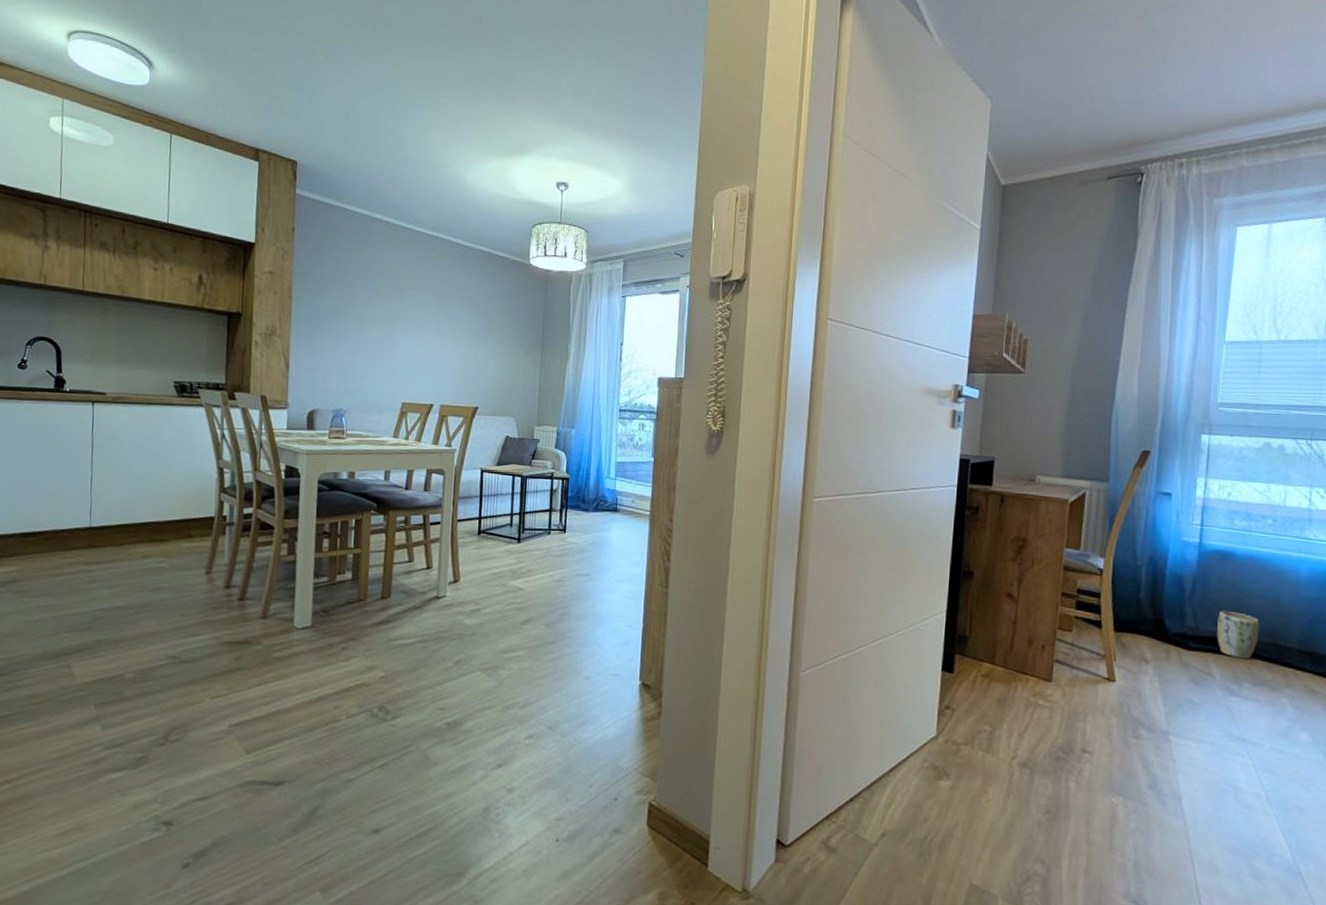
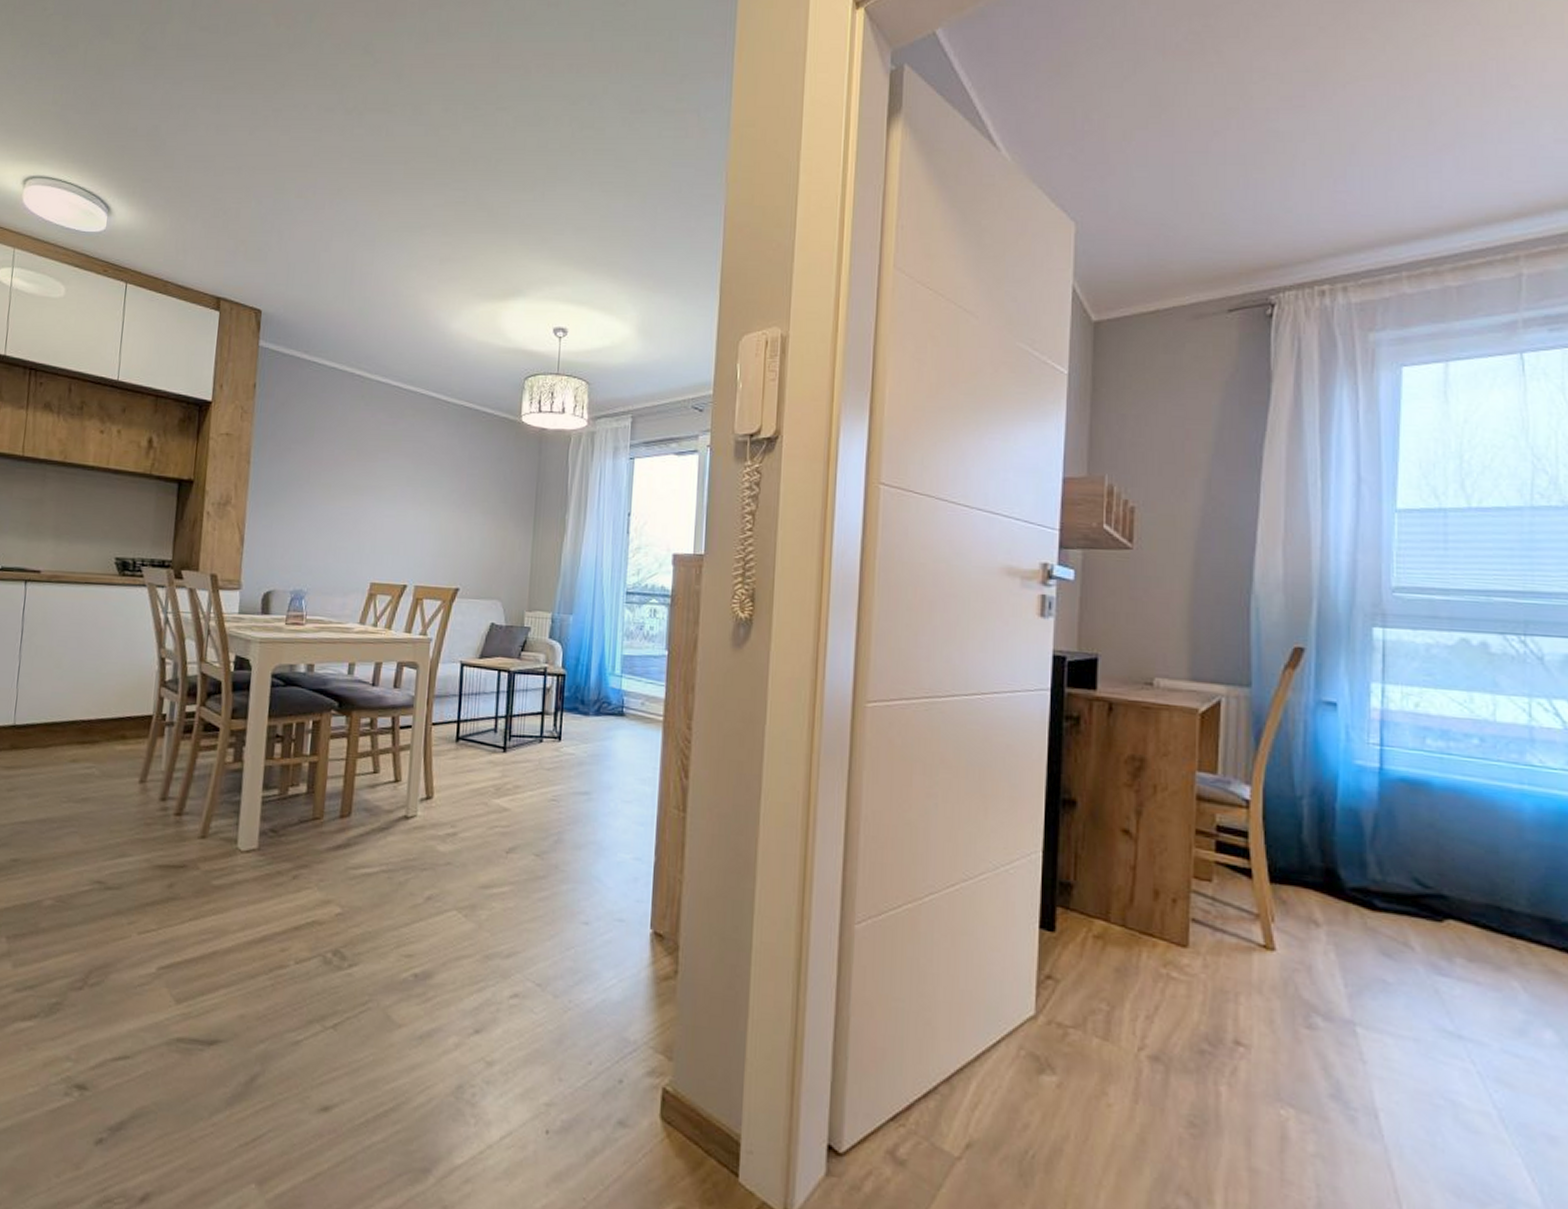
plant pot: present [1217,611,1260,659] -> none [1412,859,1472,926]

